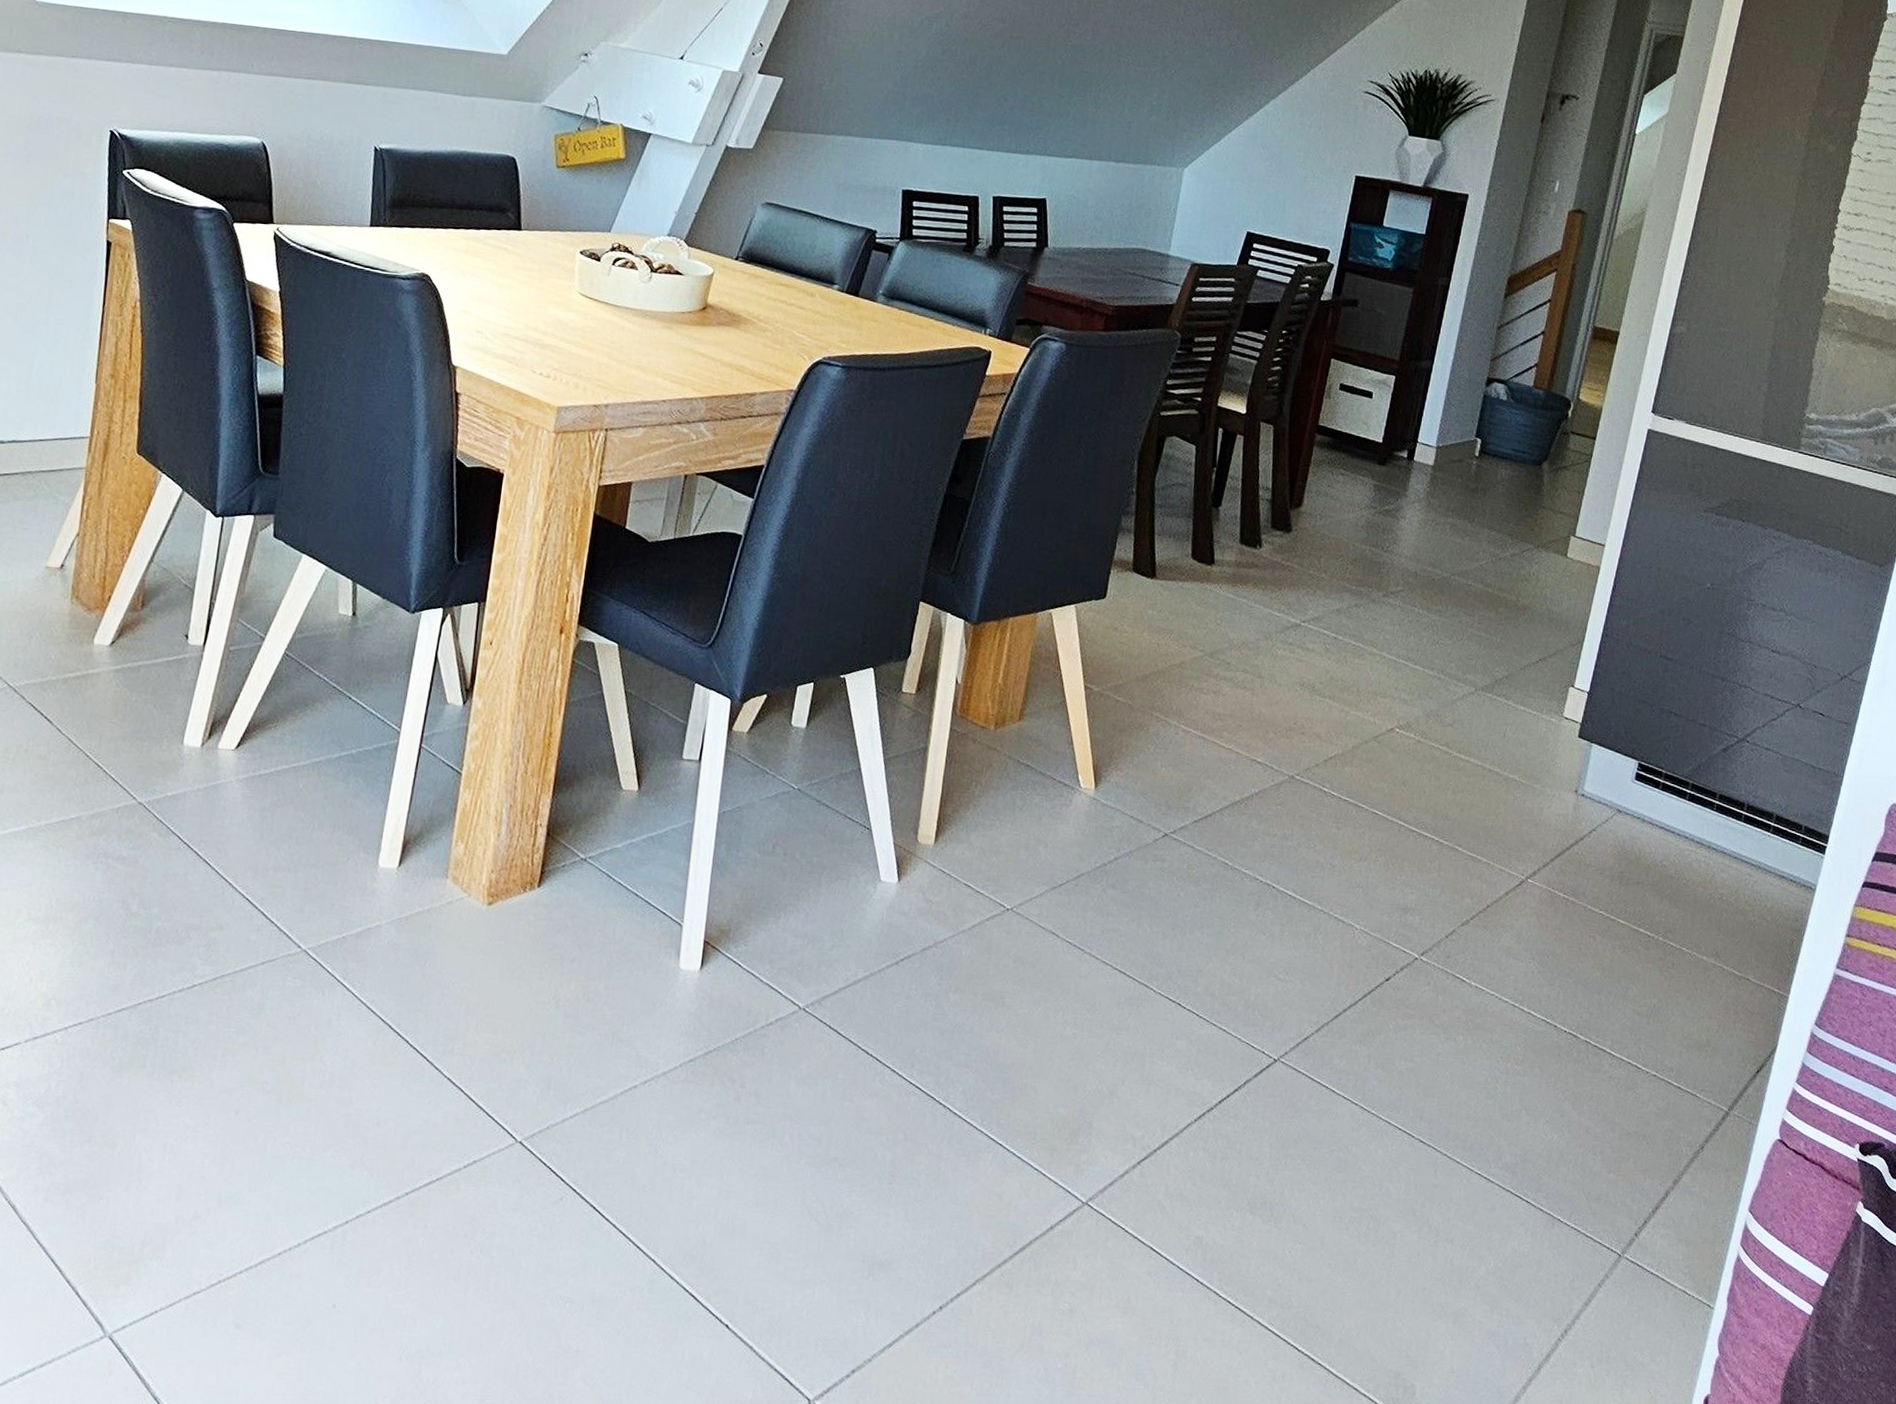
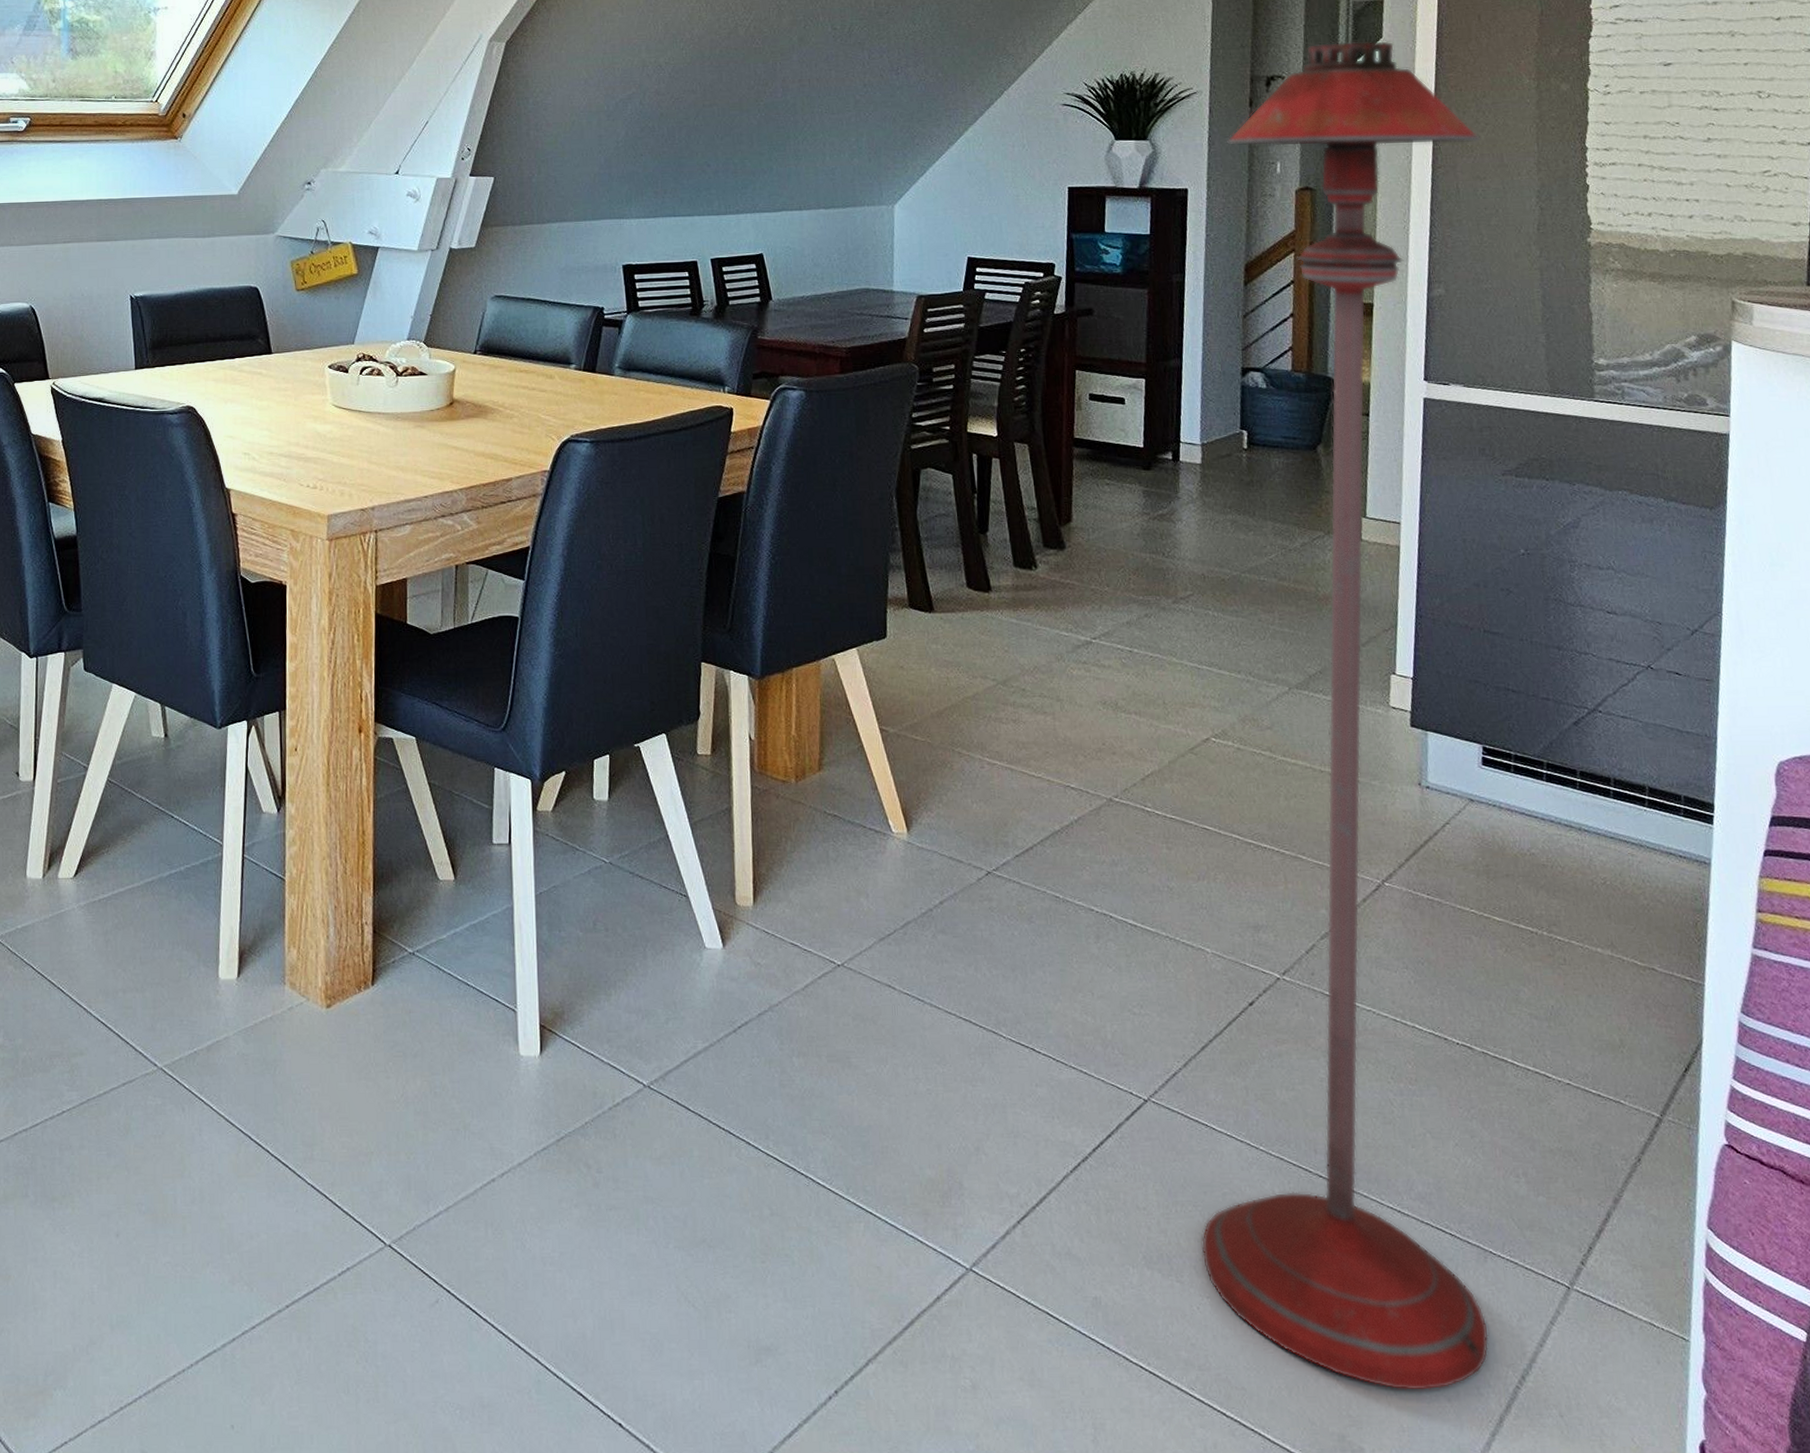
floor lamp: none [1301,69,1746,1339] -> present [1201,40,1489,1392]

